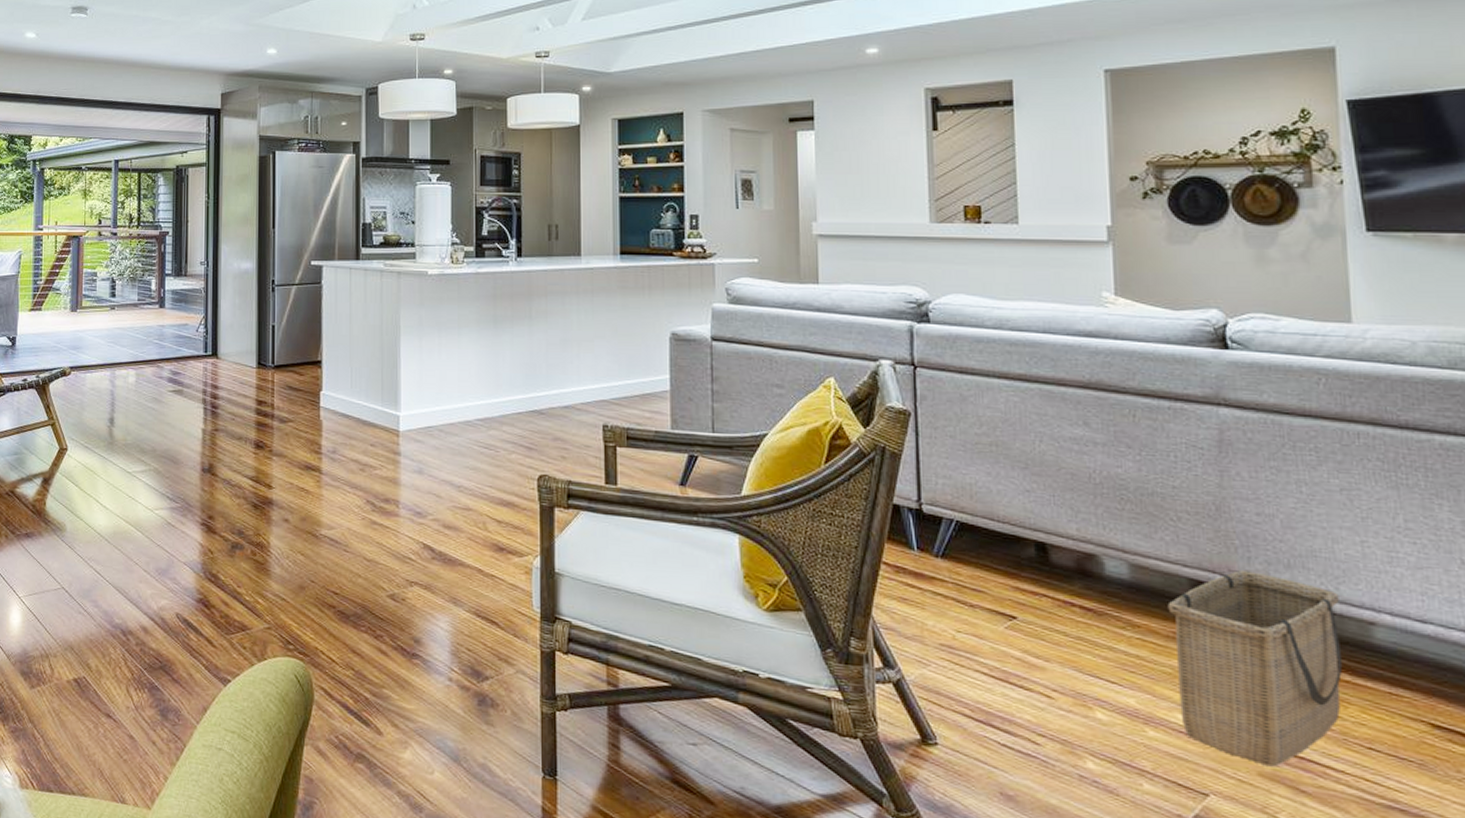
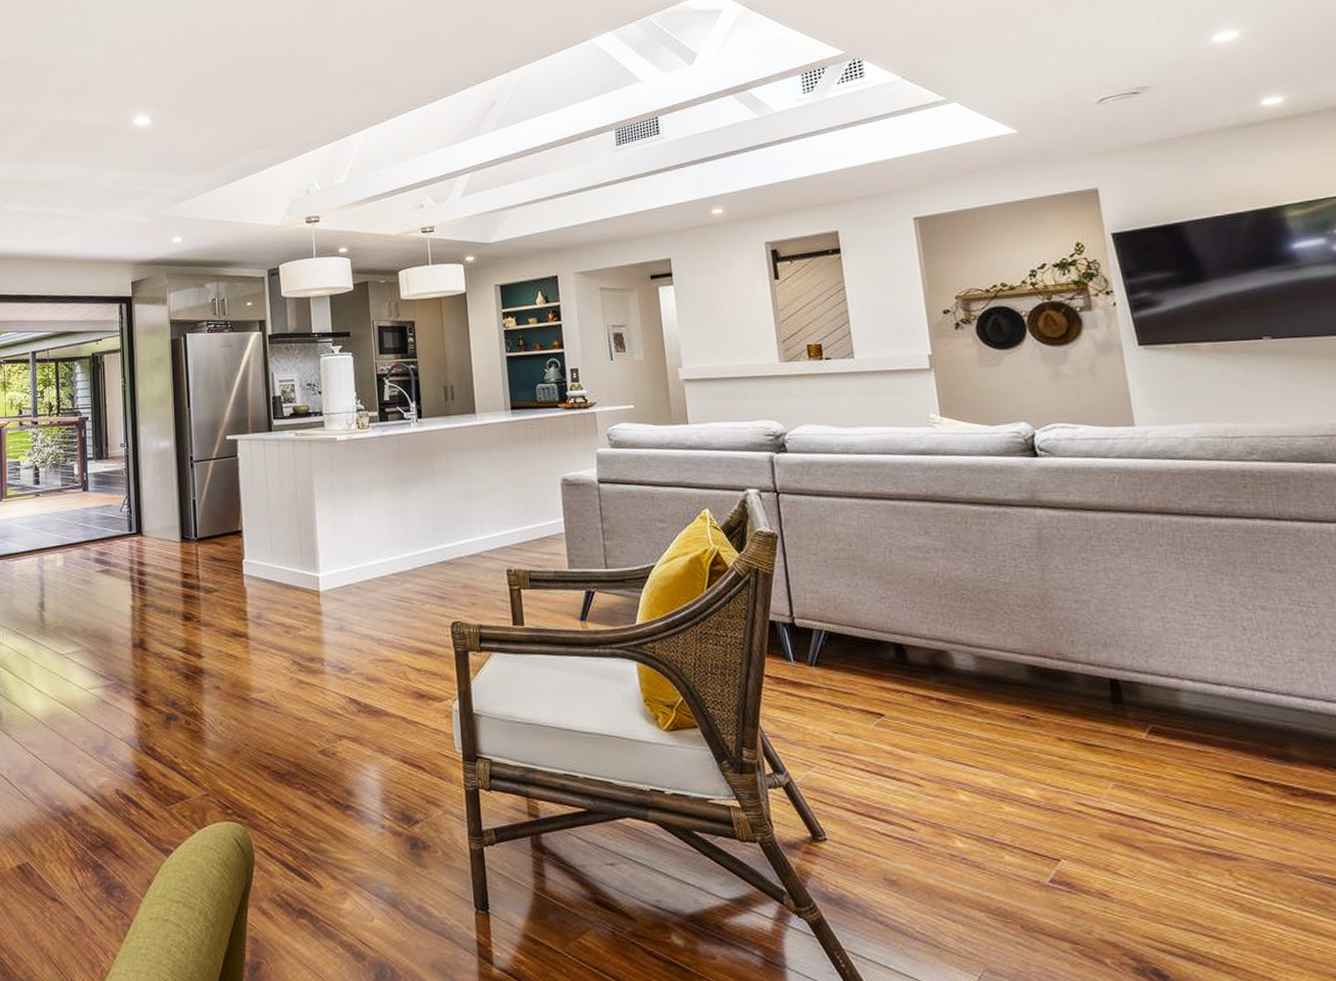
basket: present [1167,570,1343,767] -> none [1009,653,1160,828]

